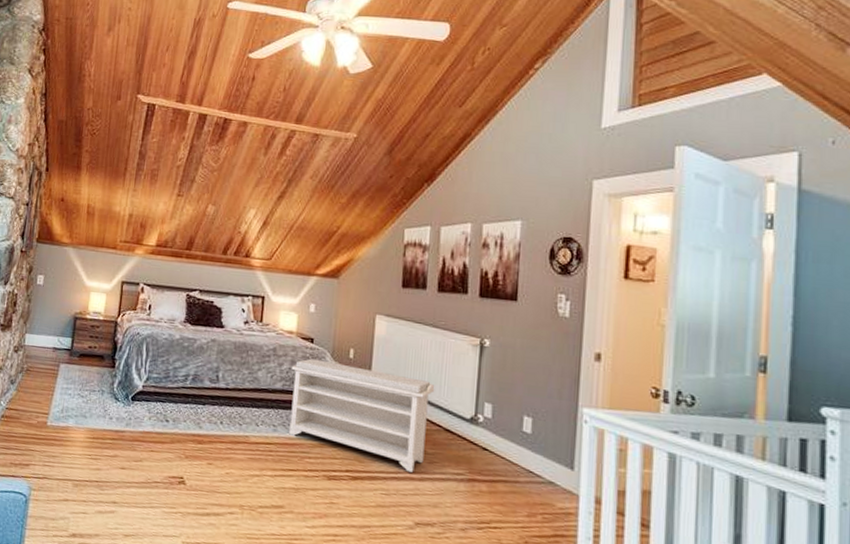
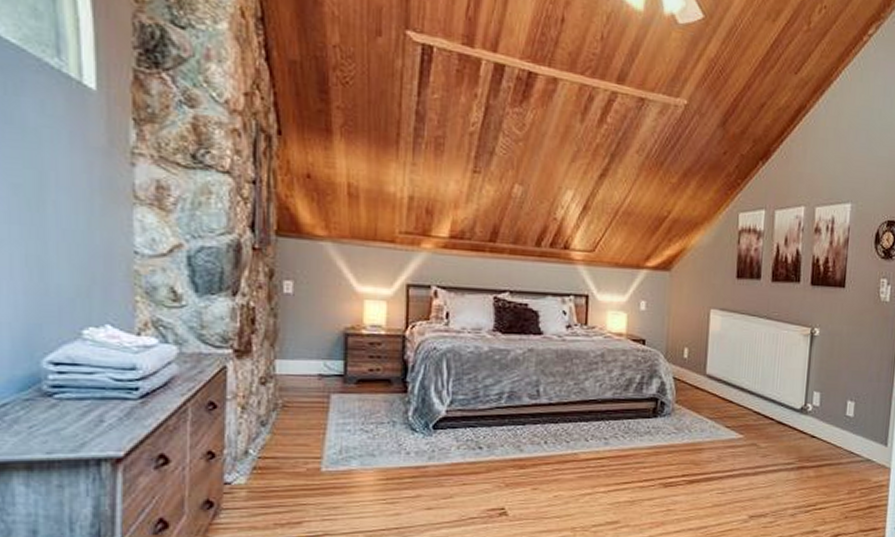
bench: present [289,358,435,473] -> none [621,362,769,468]

